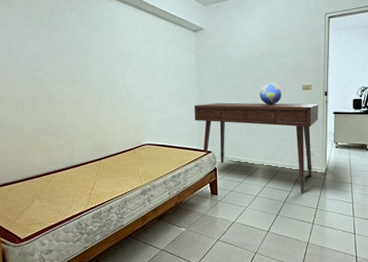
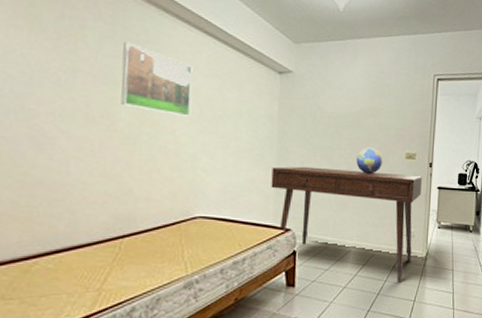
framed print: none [89,24,135,72] -> present [121,41,193,116]

